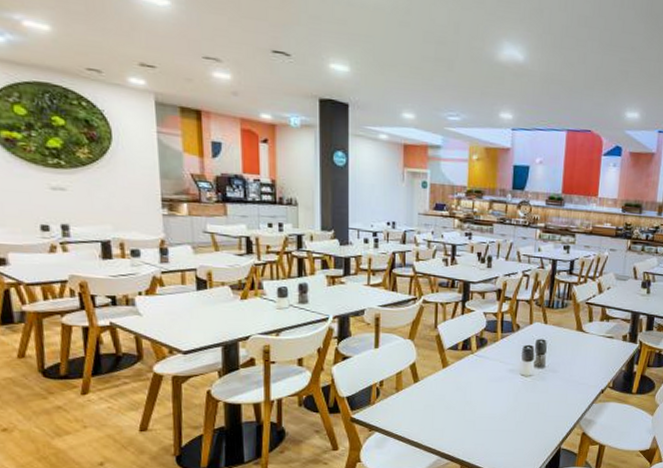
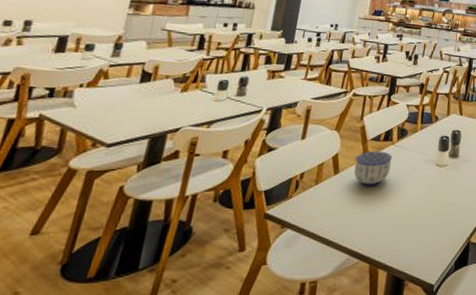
bowl: none [434,360,473,395] -> present [353,151,392,186]

